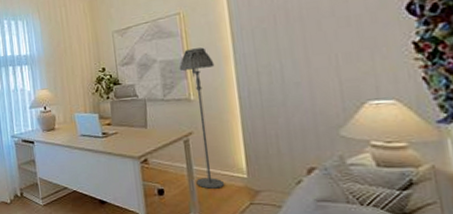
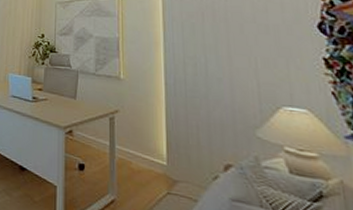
floor lamp: present [179,47,224,189] -> none [113,30,146,172]

